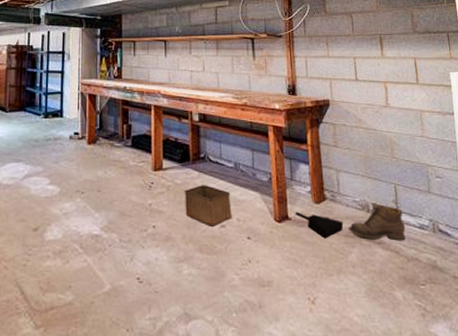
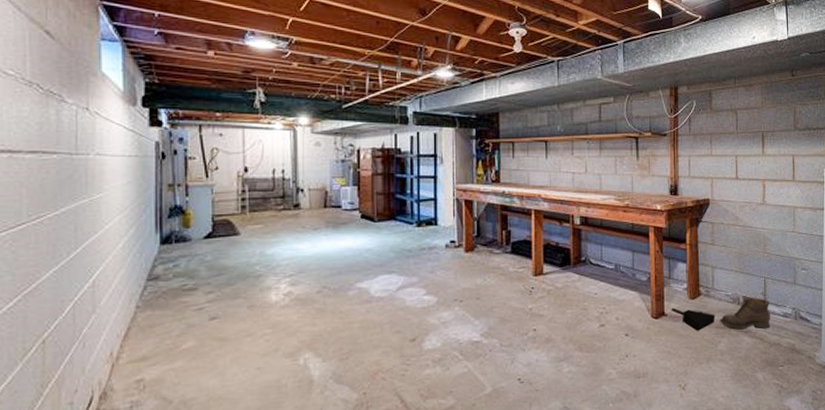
storage bin: present [185,185,232,226] -> none [565,287,611,326]

